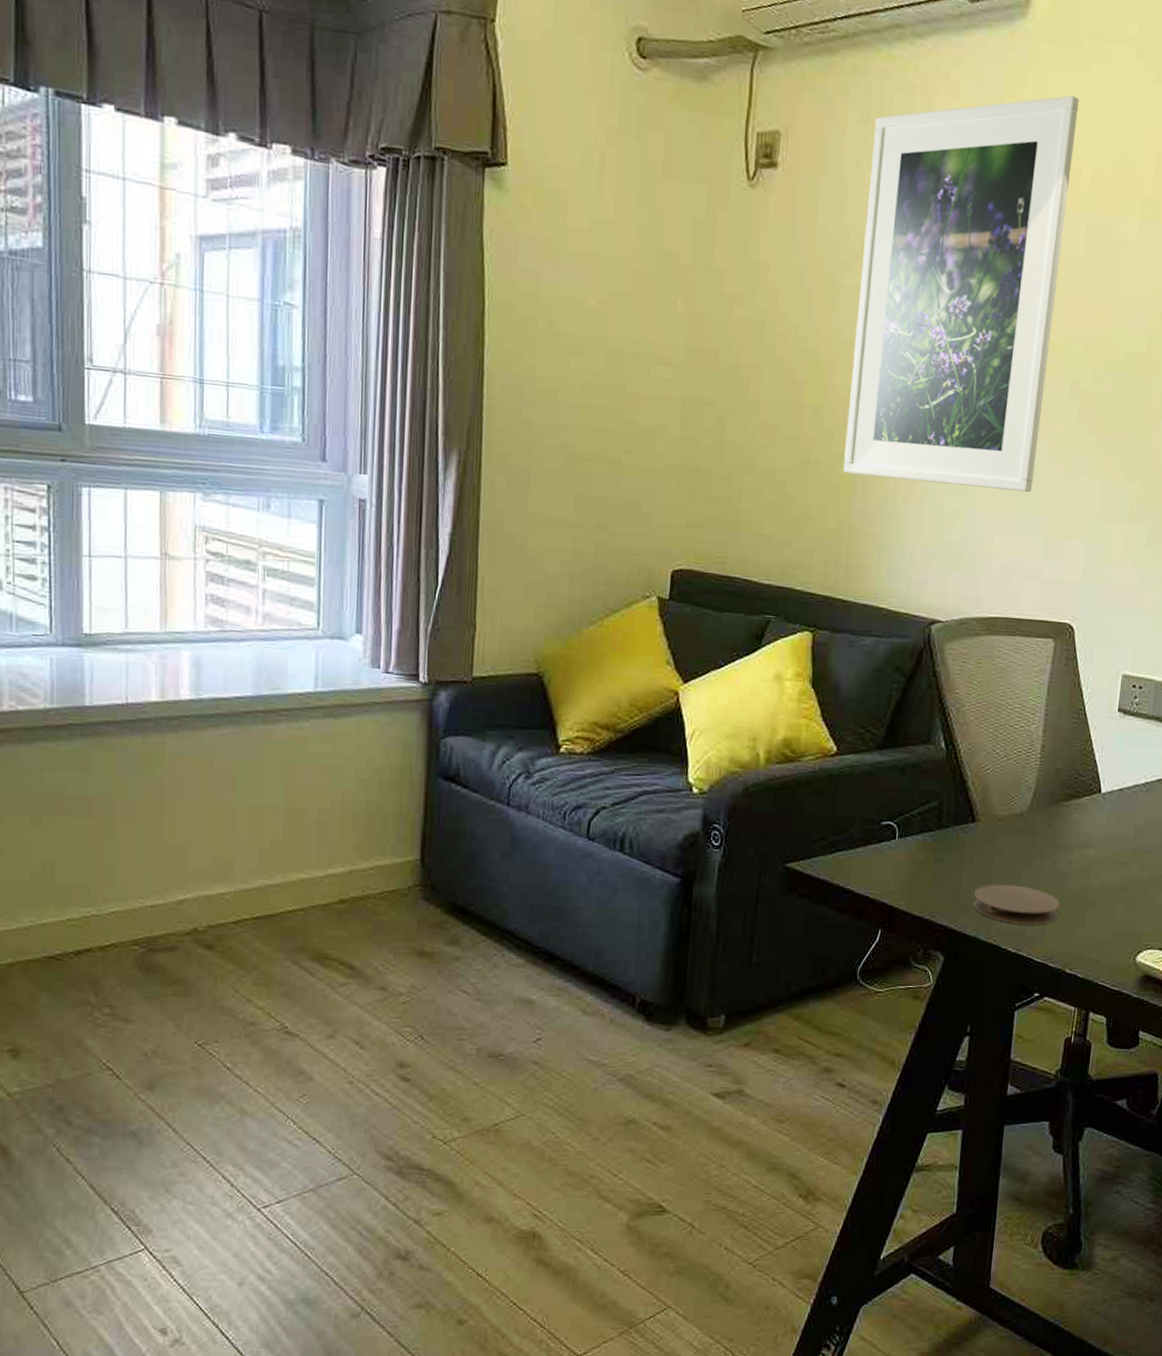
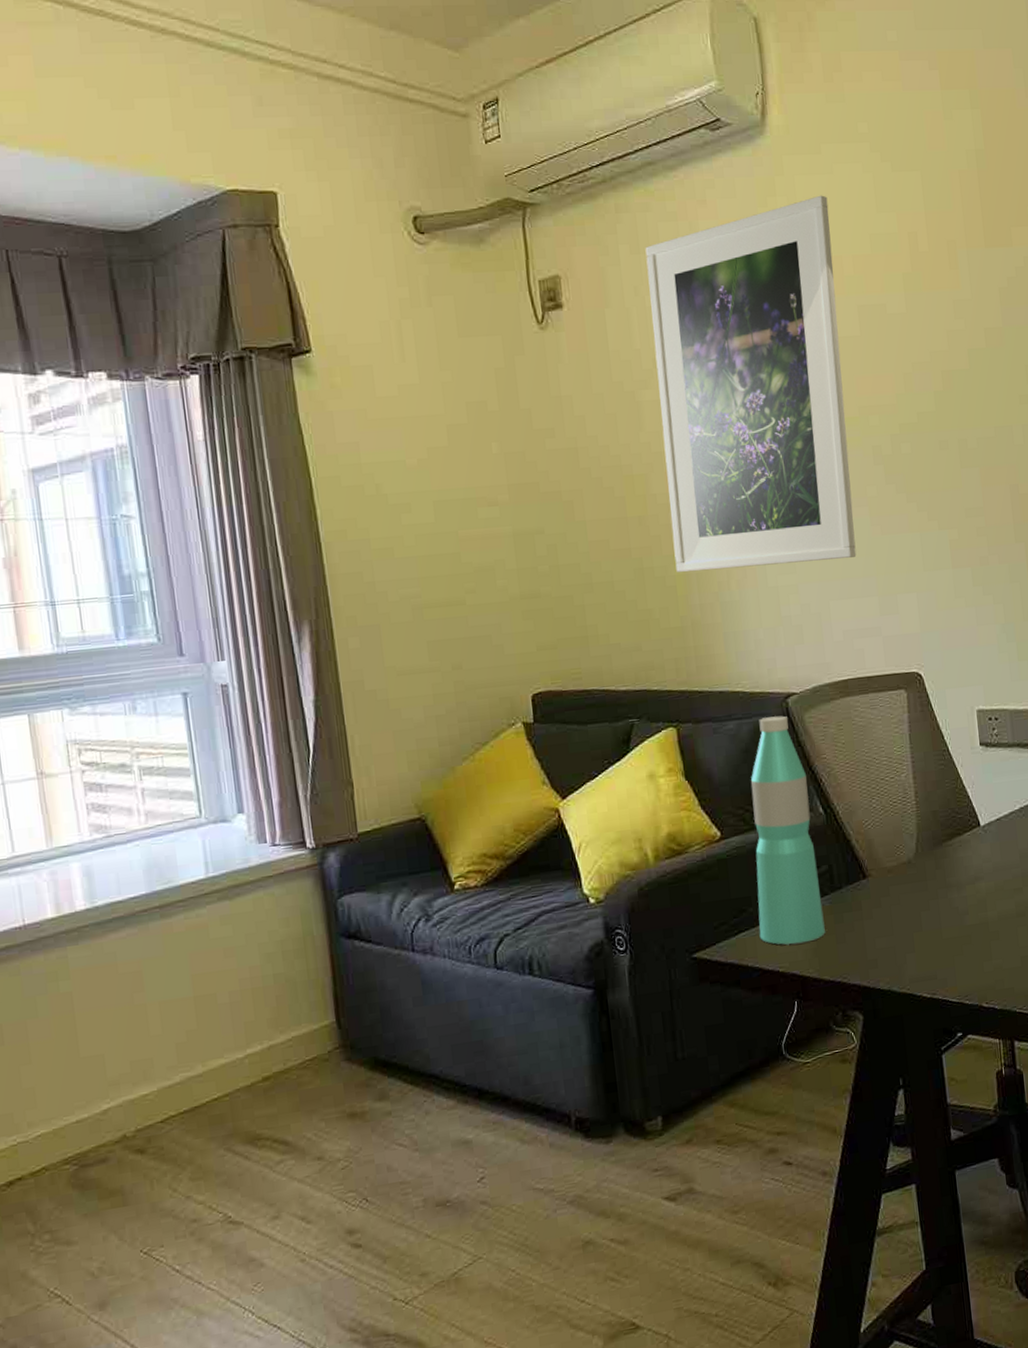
water bottle: none [856,640,935,874] -> present [750,715,825,945]
coaster: present [972,884,1061,925] -> none [879,930,965,970]

